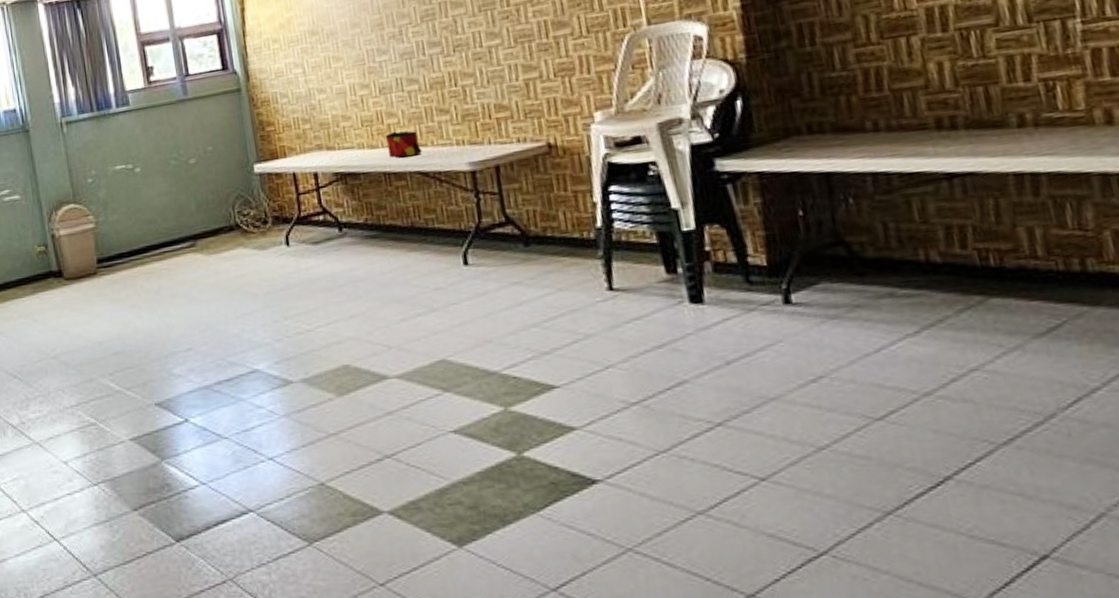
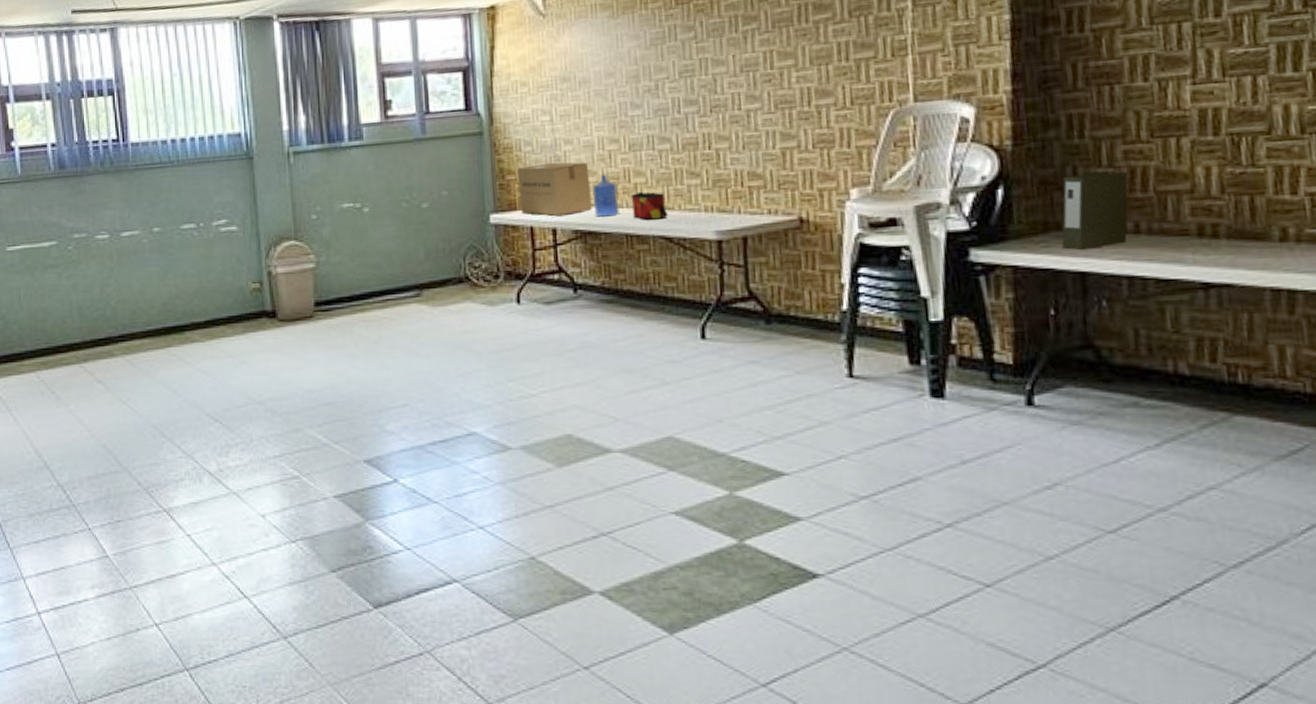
box: none [276,108,350,162] -> present [517,162,592,217]
water jug: none [348,118,376,159] -> present [592,174,620,217]
binder: none [799,74,868,152] -> present [1061,172,1129,250]

